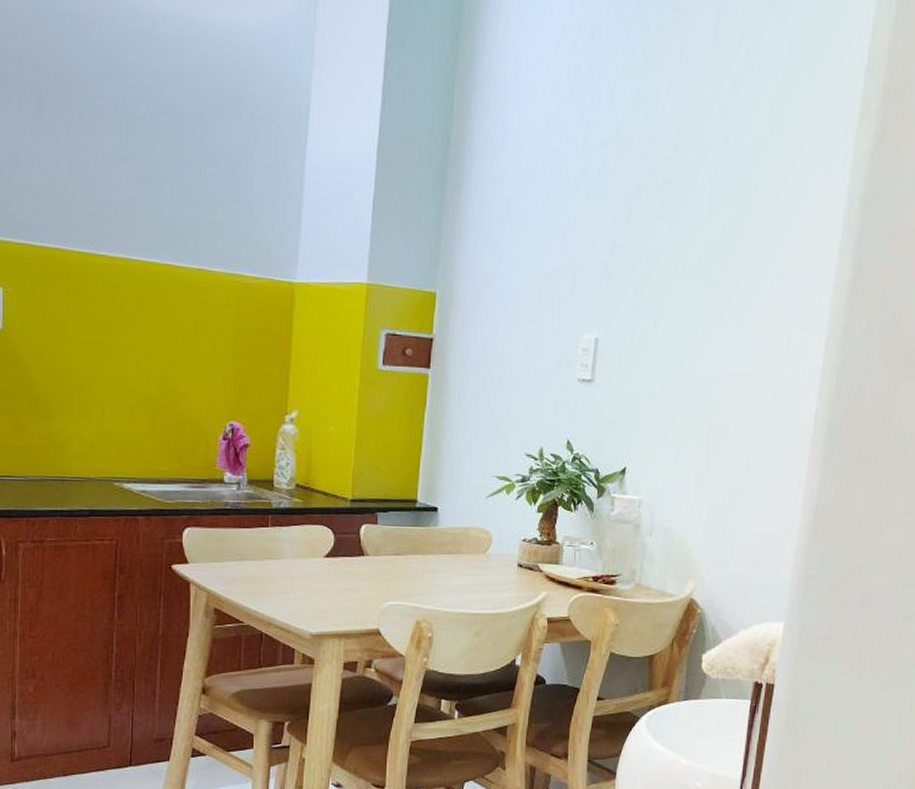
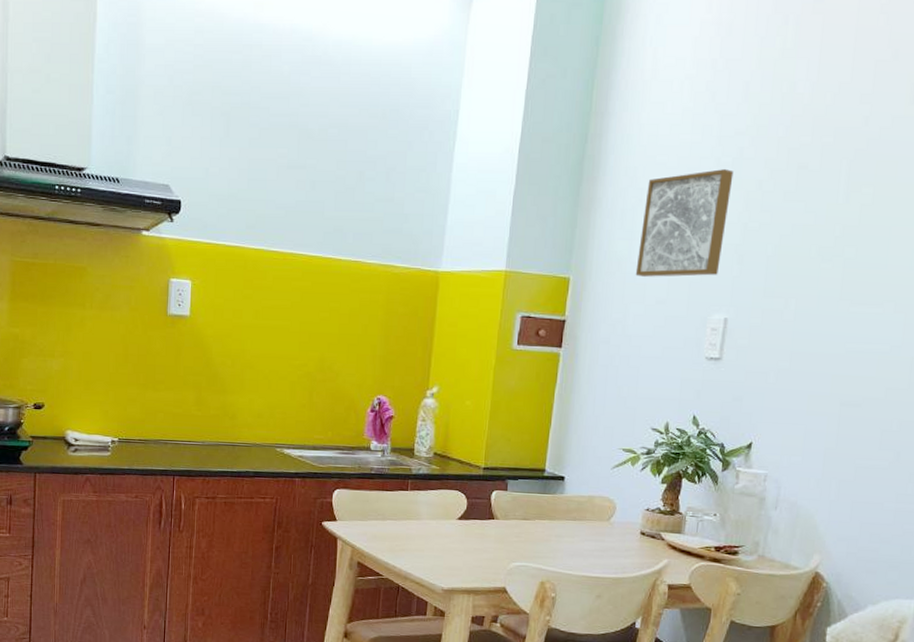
wall art: none [504,181,600,294] -> present [635,169,734,277]

